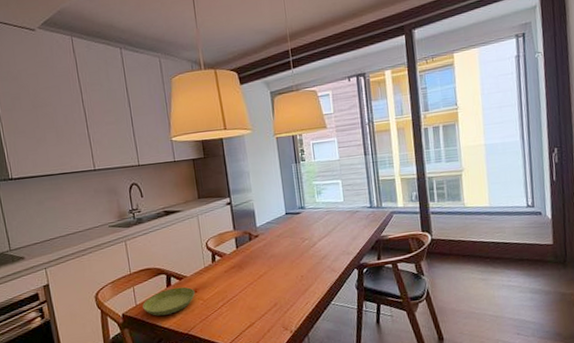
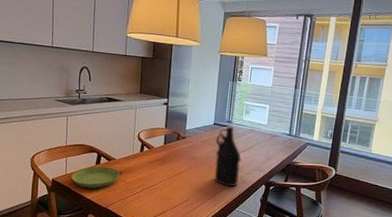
bottle: none [291,211,328,280] -> present [214,125,241,187]

